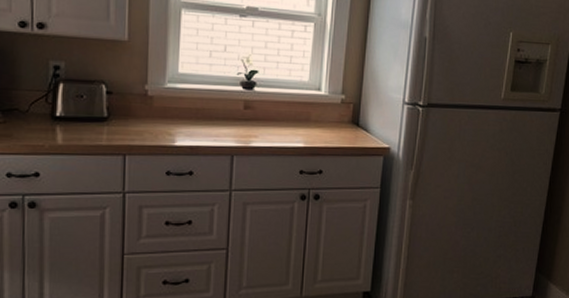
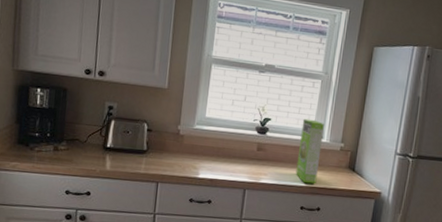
cake mix box: none [291,69,322,144] -> present [295,118,325,184]

